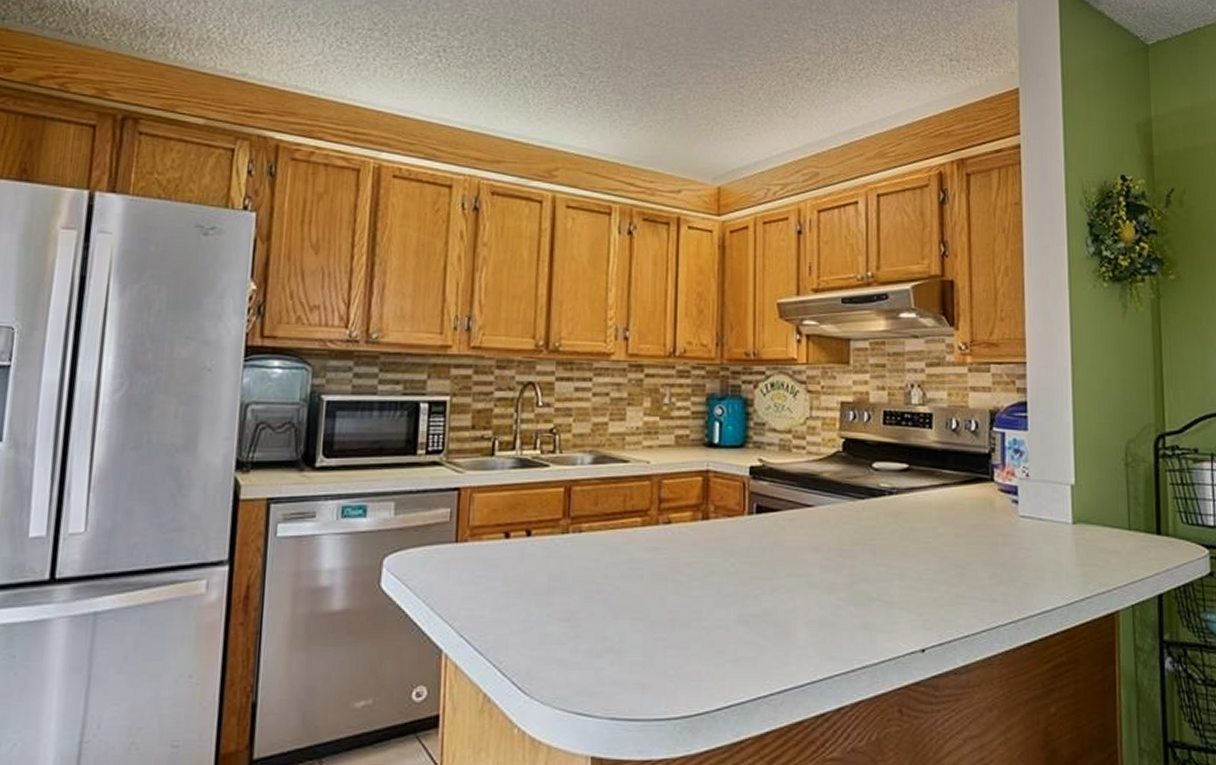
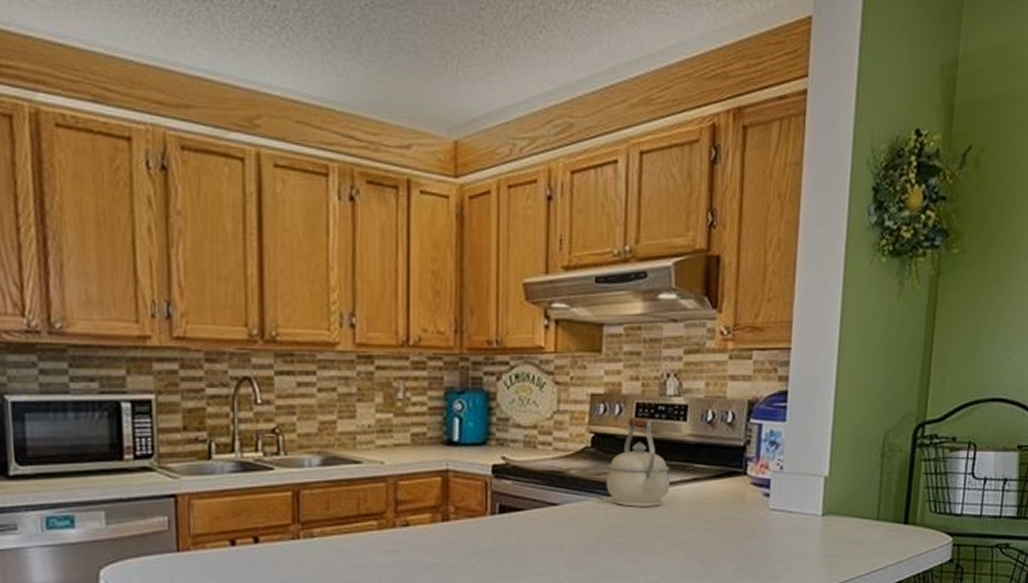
kettle: none [857,423,920,510] -> present [605,416,671,507]

